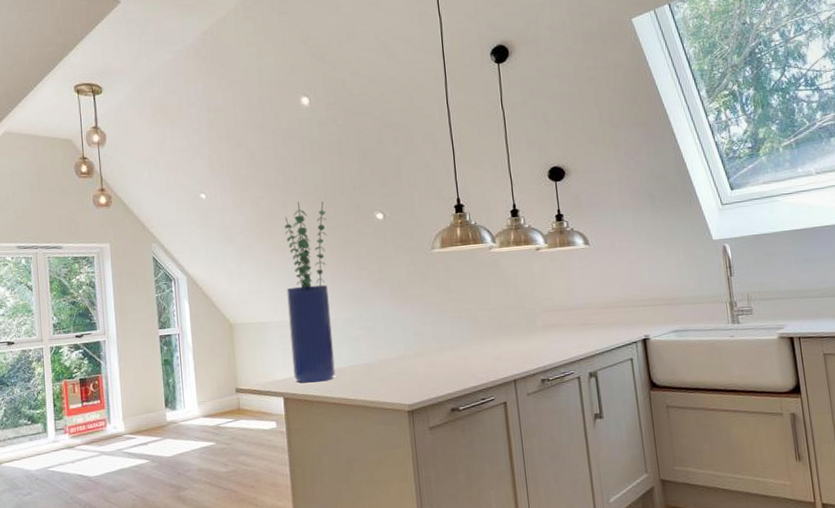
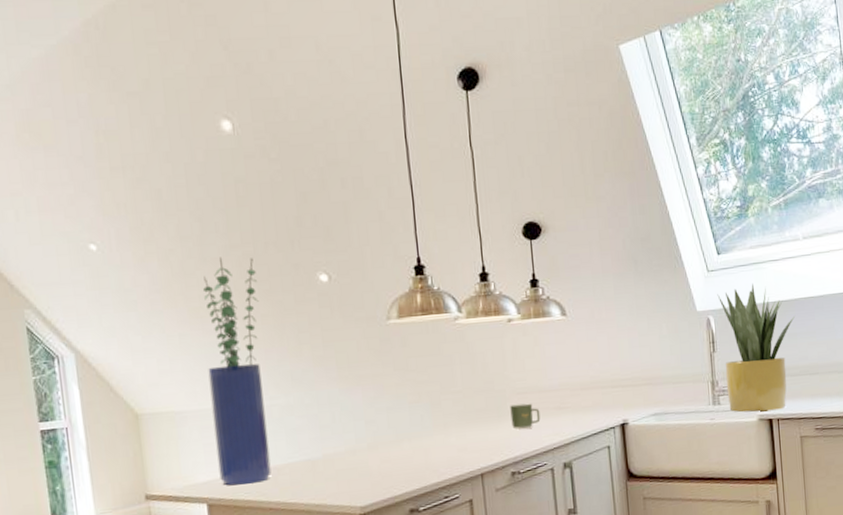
mug: none [539,319,567,342] -> present [510,403,541,430]
planter: none [732,214,812,331] -> present [717,283,795,413]

